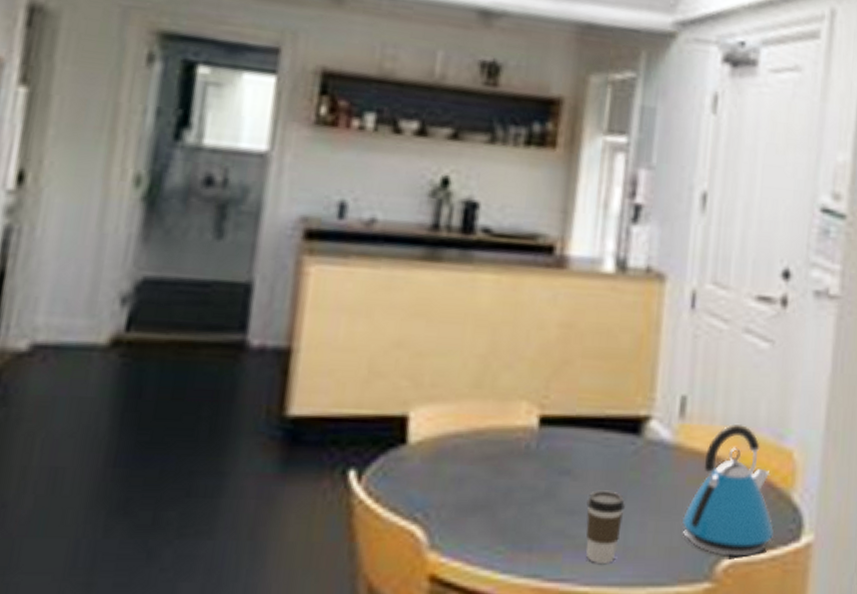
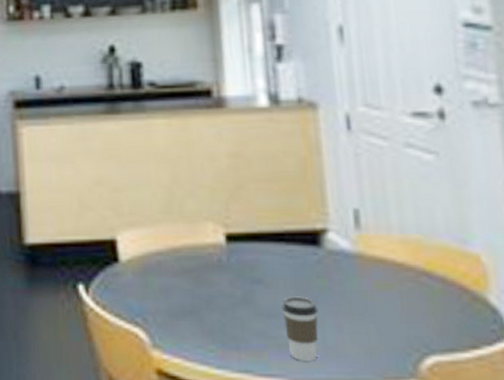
kettle: present [682,425,774,557] -> none [377,233,475,356]

